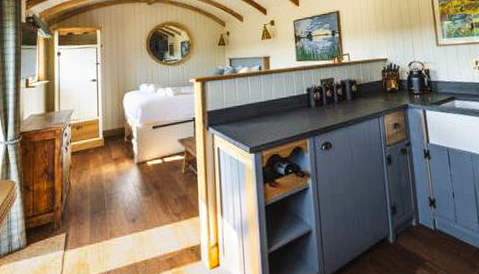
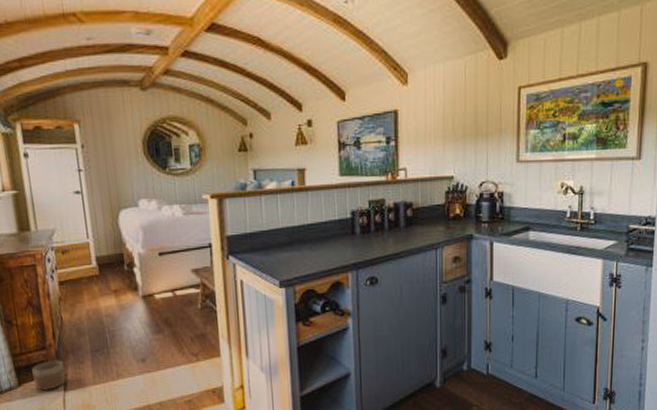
planter: none [40,221,66,251] -> present [32,360,66,391]

